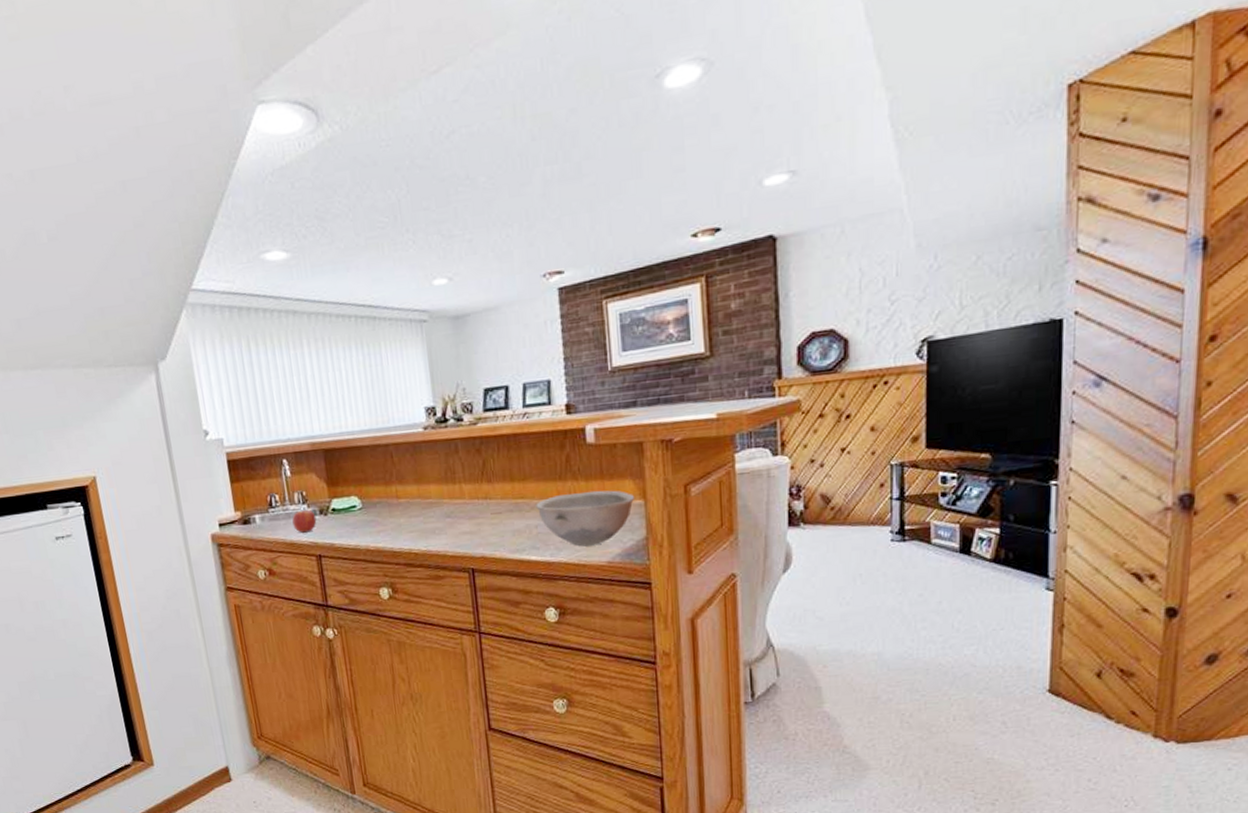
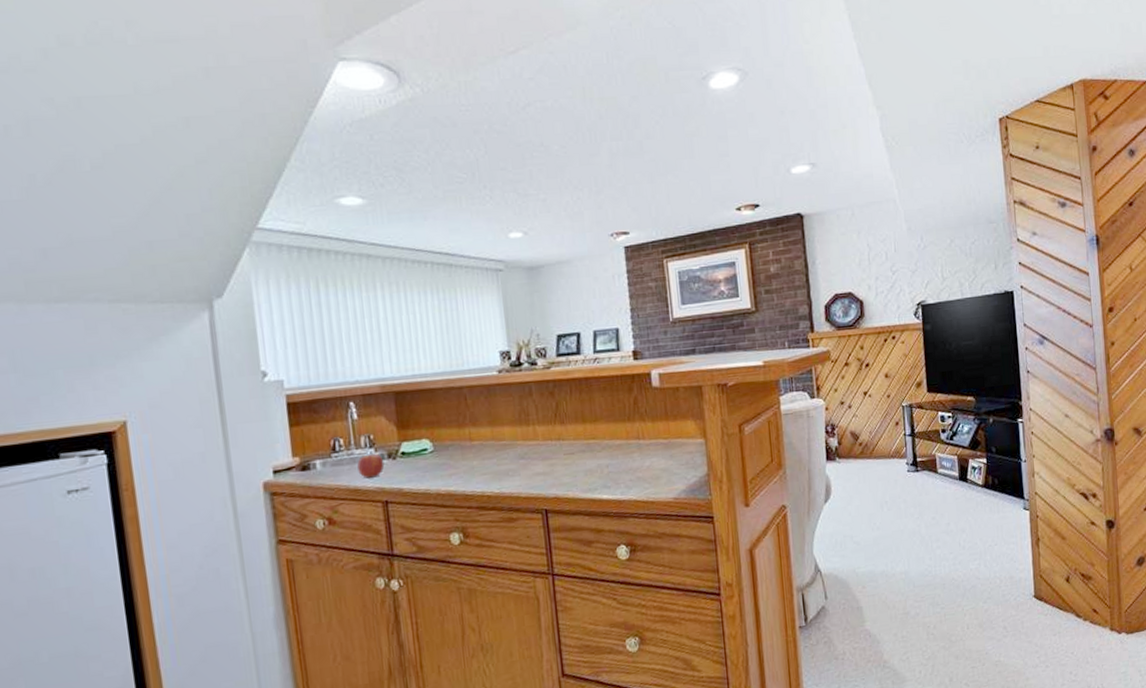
bowl: present [536,490,634,547] -> none [606,430,696,484]

